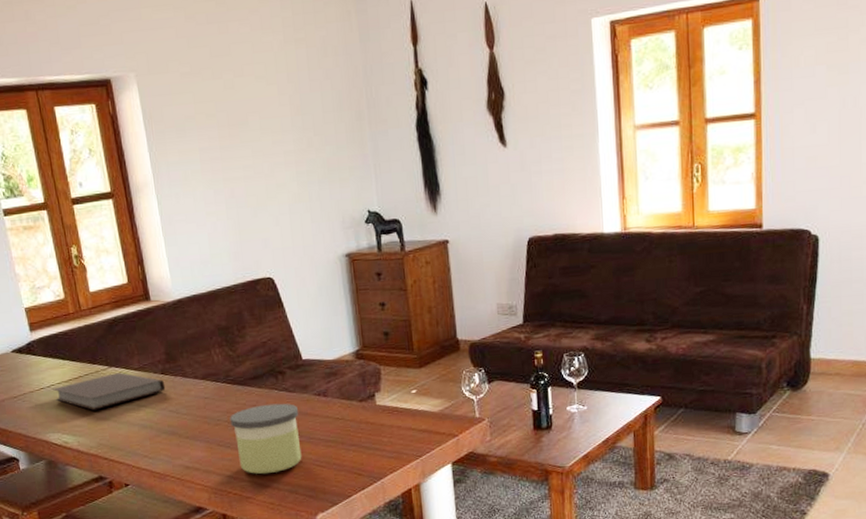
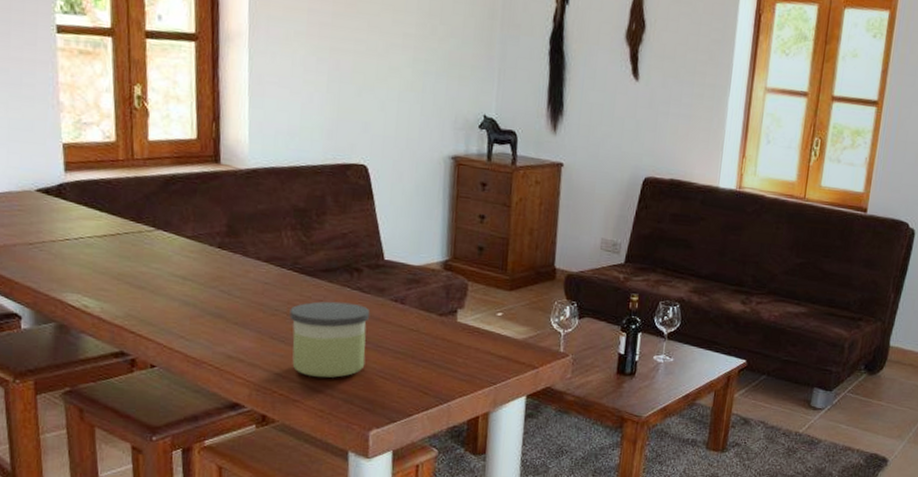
notebook: present [53,372,166,410] -> none [81,237,221,276]

